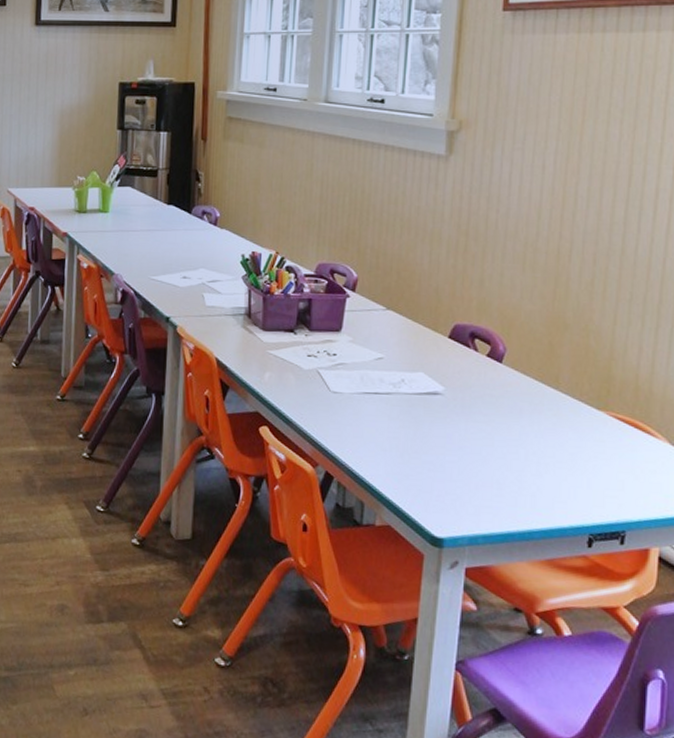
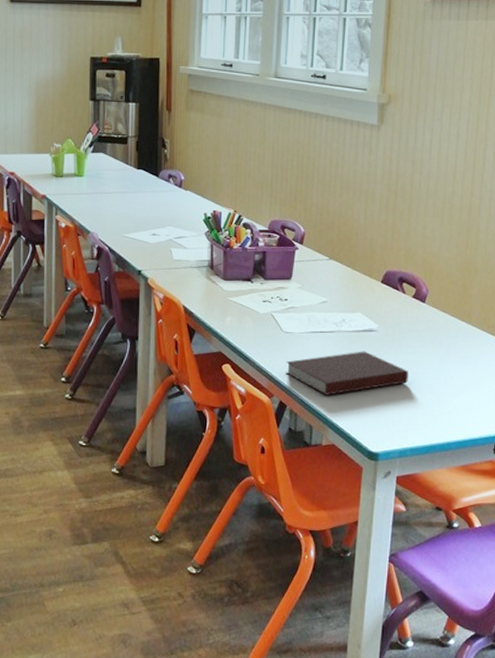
notebook: none [333,417,481,468] -> present [286,351,408,395]

